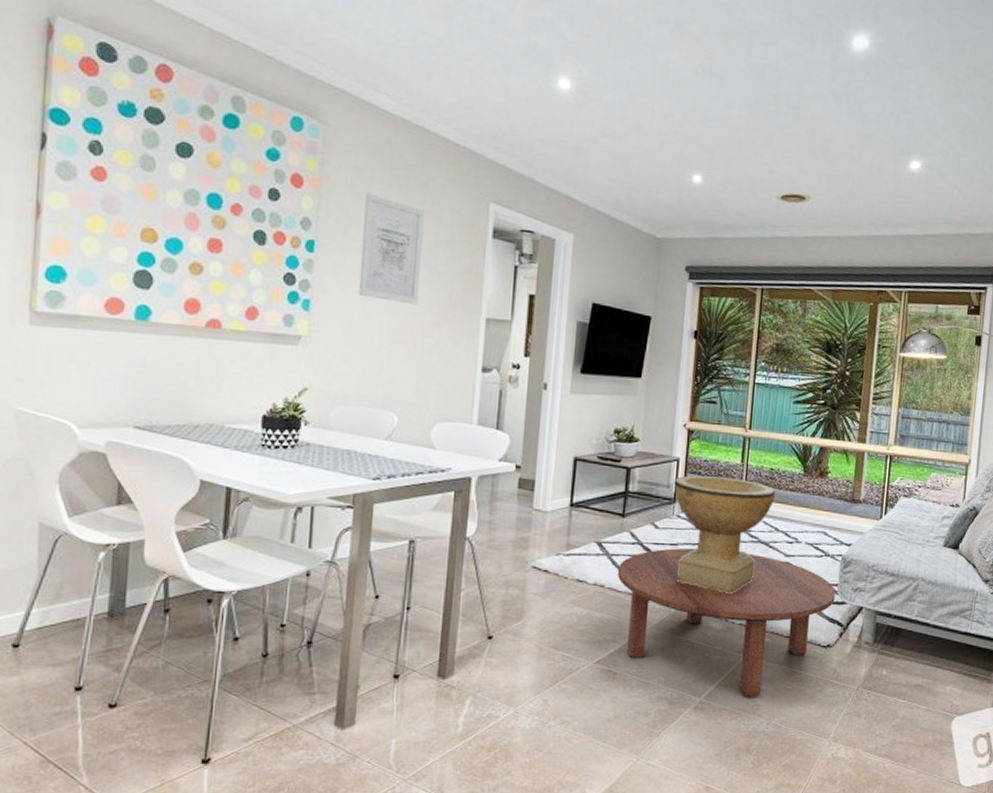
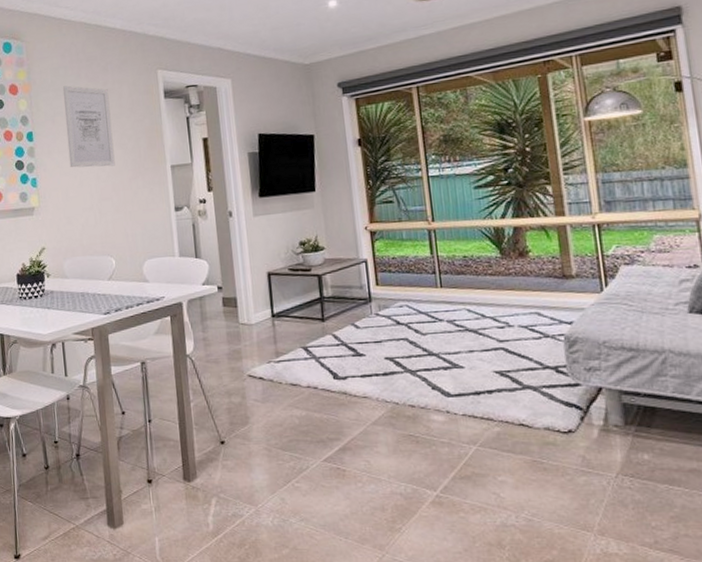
coffee table: present [617,547,836,697] -> none [327,342,567,489]
decorative bowl: present [673,475,775,595] -> none [365,270,474,386]

